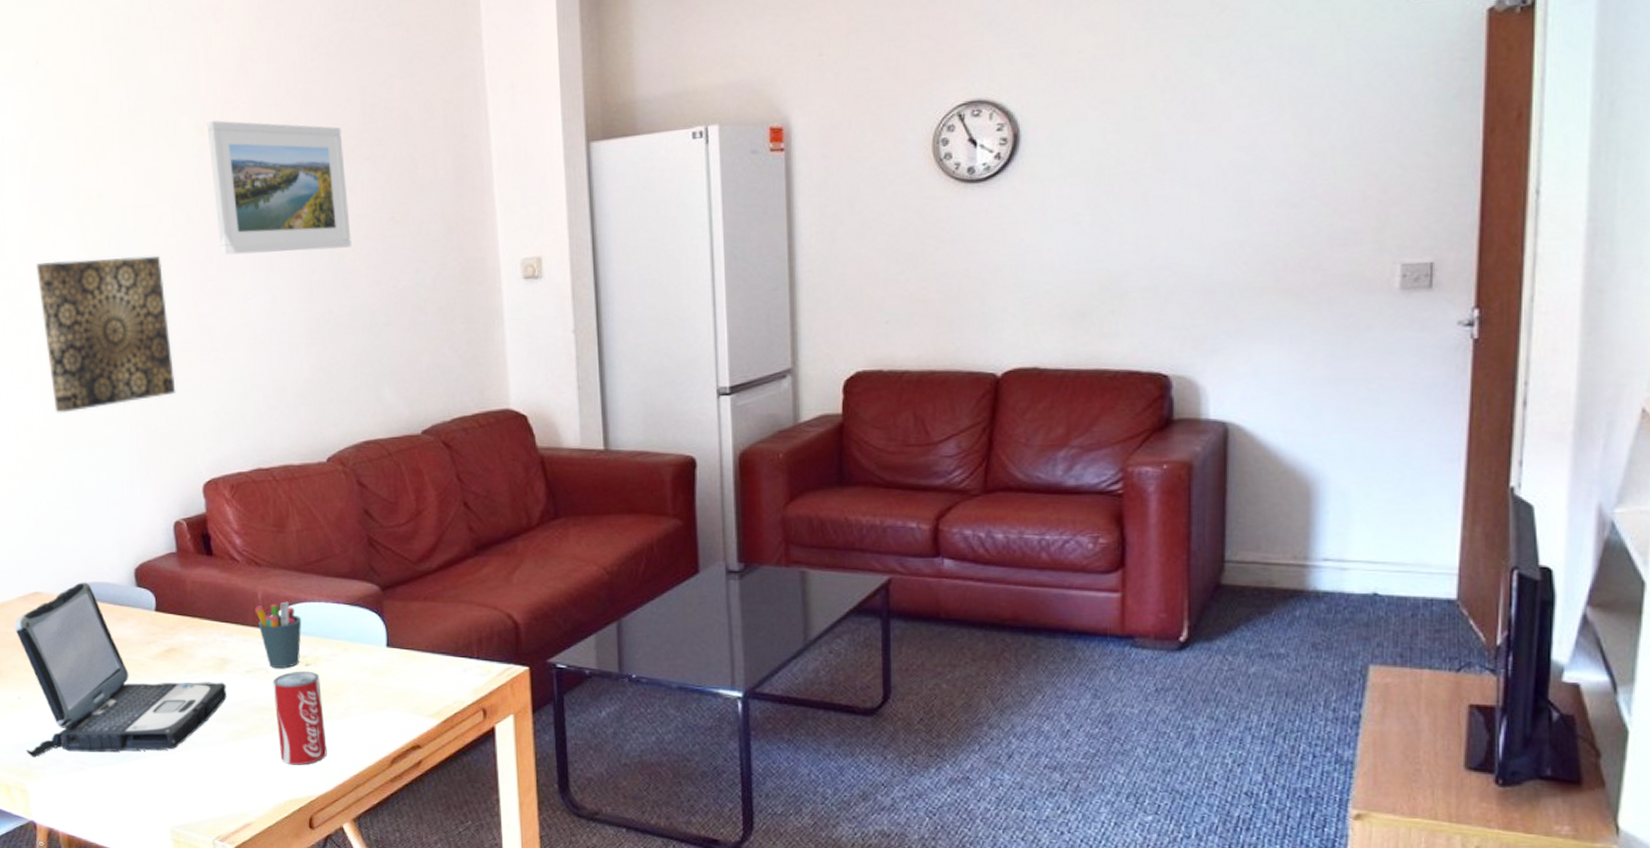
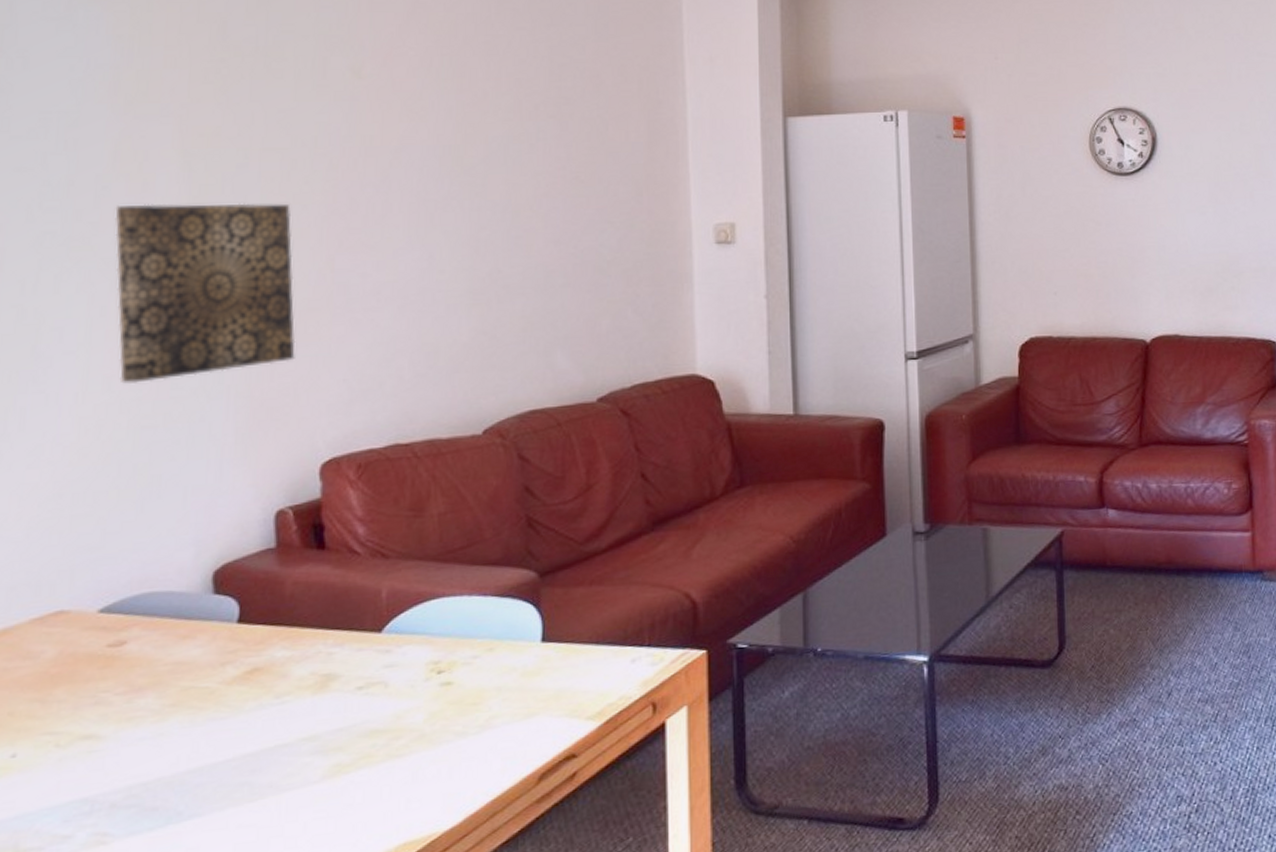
laptop: present [14,582,227,757] -> none [13,593,329,837]
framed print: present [207,120,351,256] -> none [364,65,529,207]
pen holder: present [254,601,302,669] -> none [375,598,437,681]
beverage can: present [272,671,327,765] -> none [392,679,458,799]

